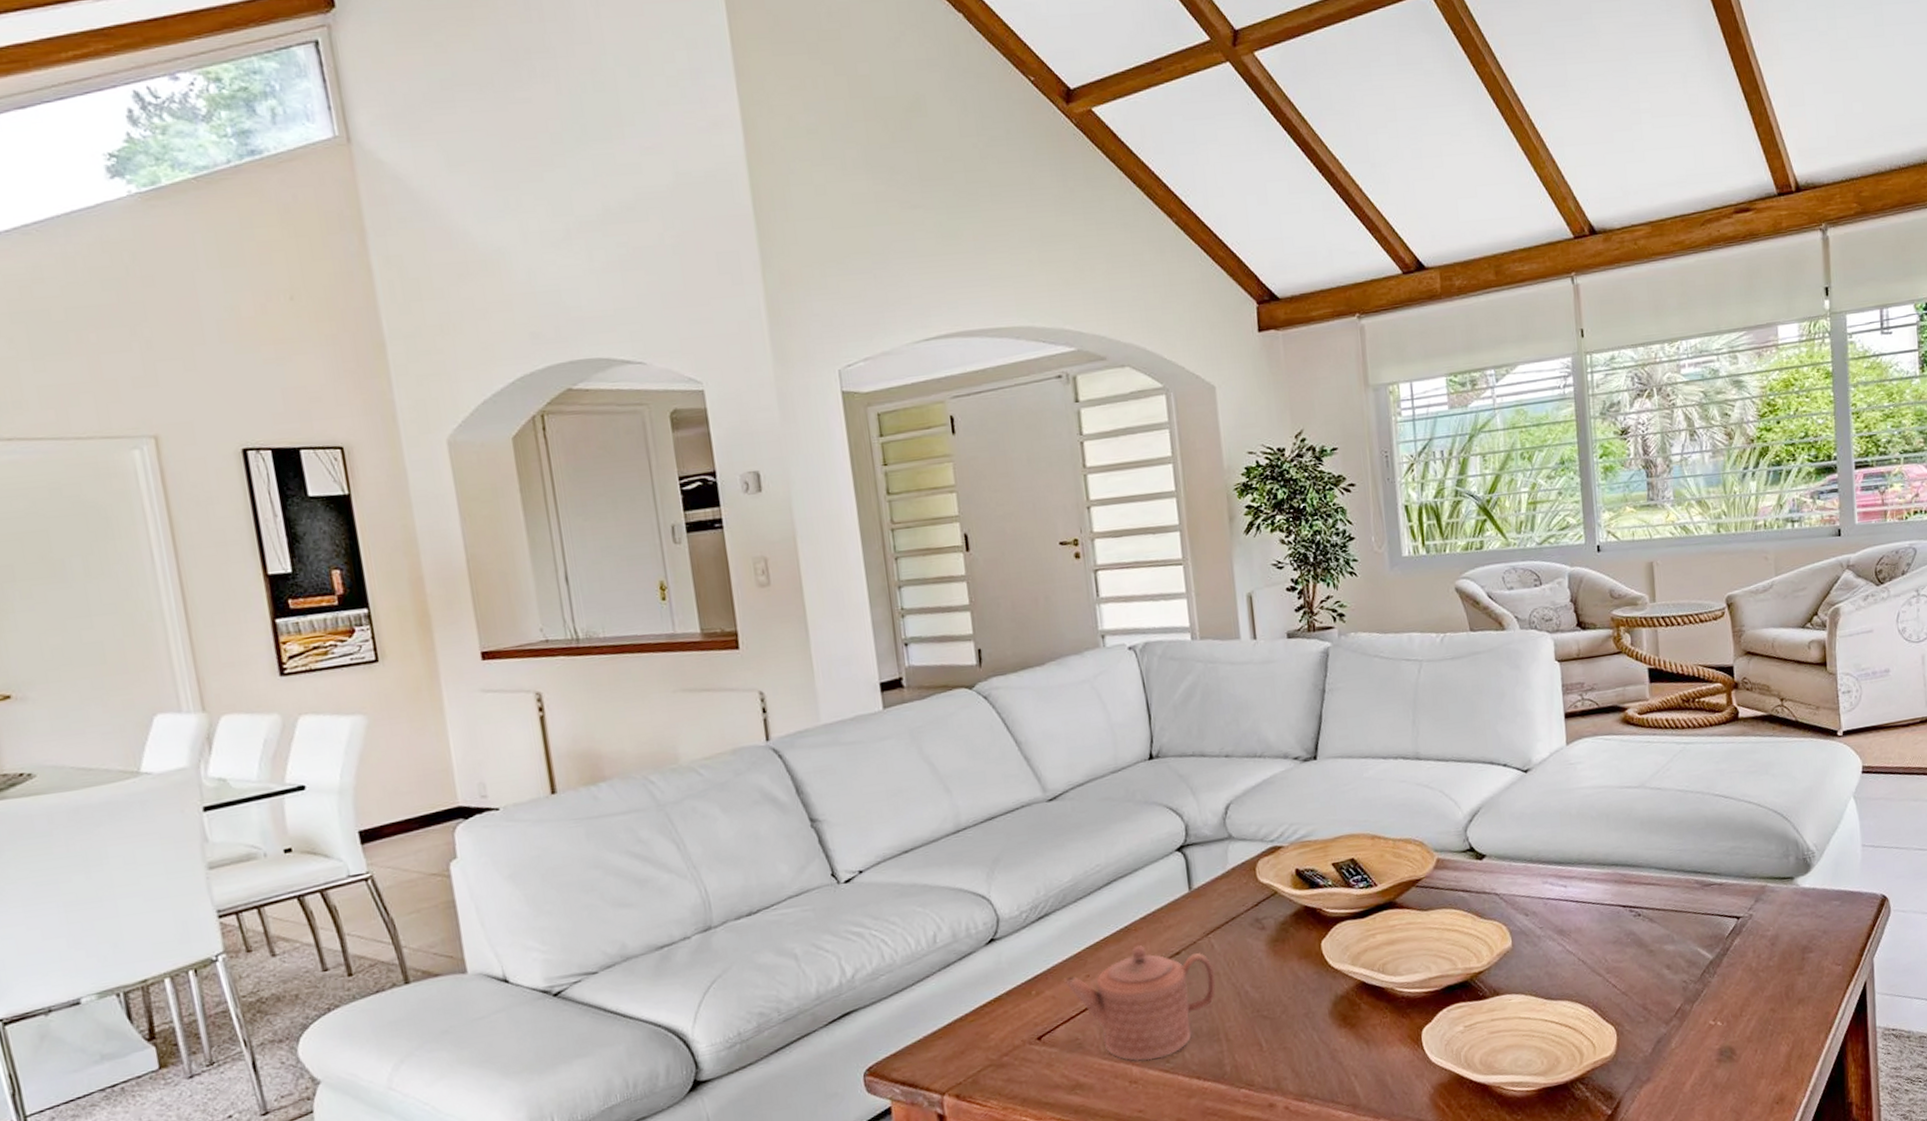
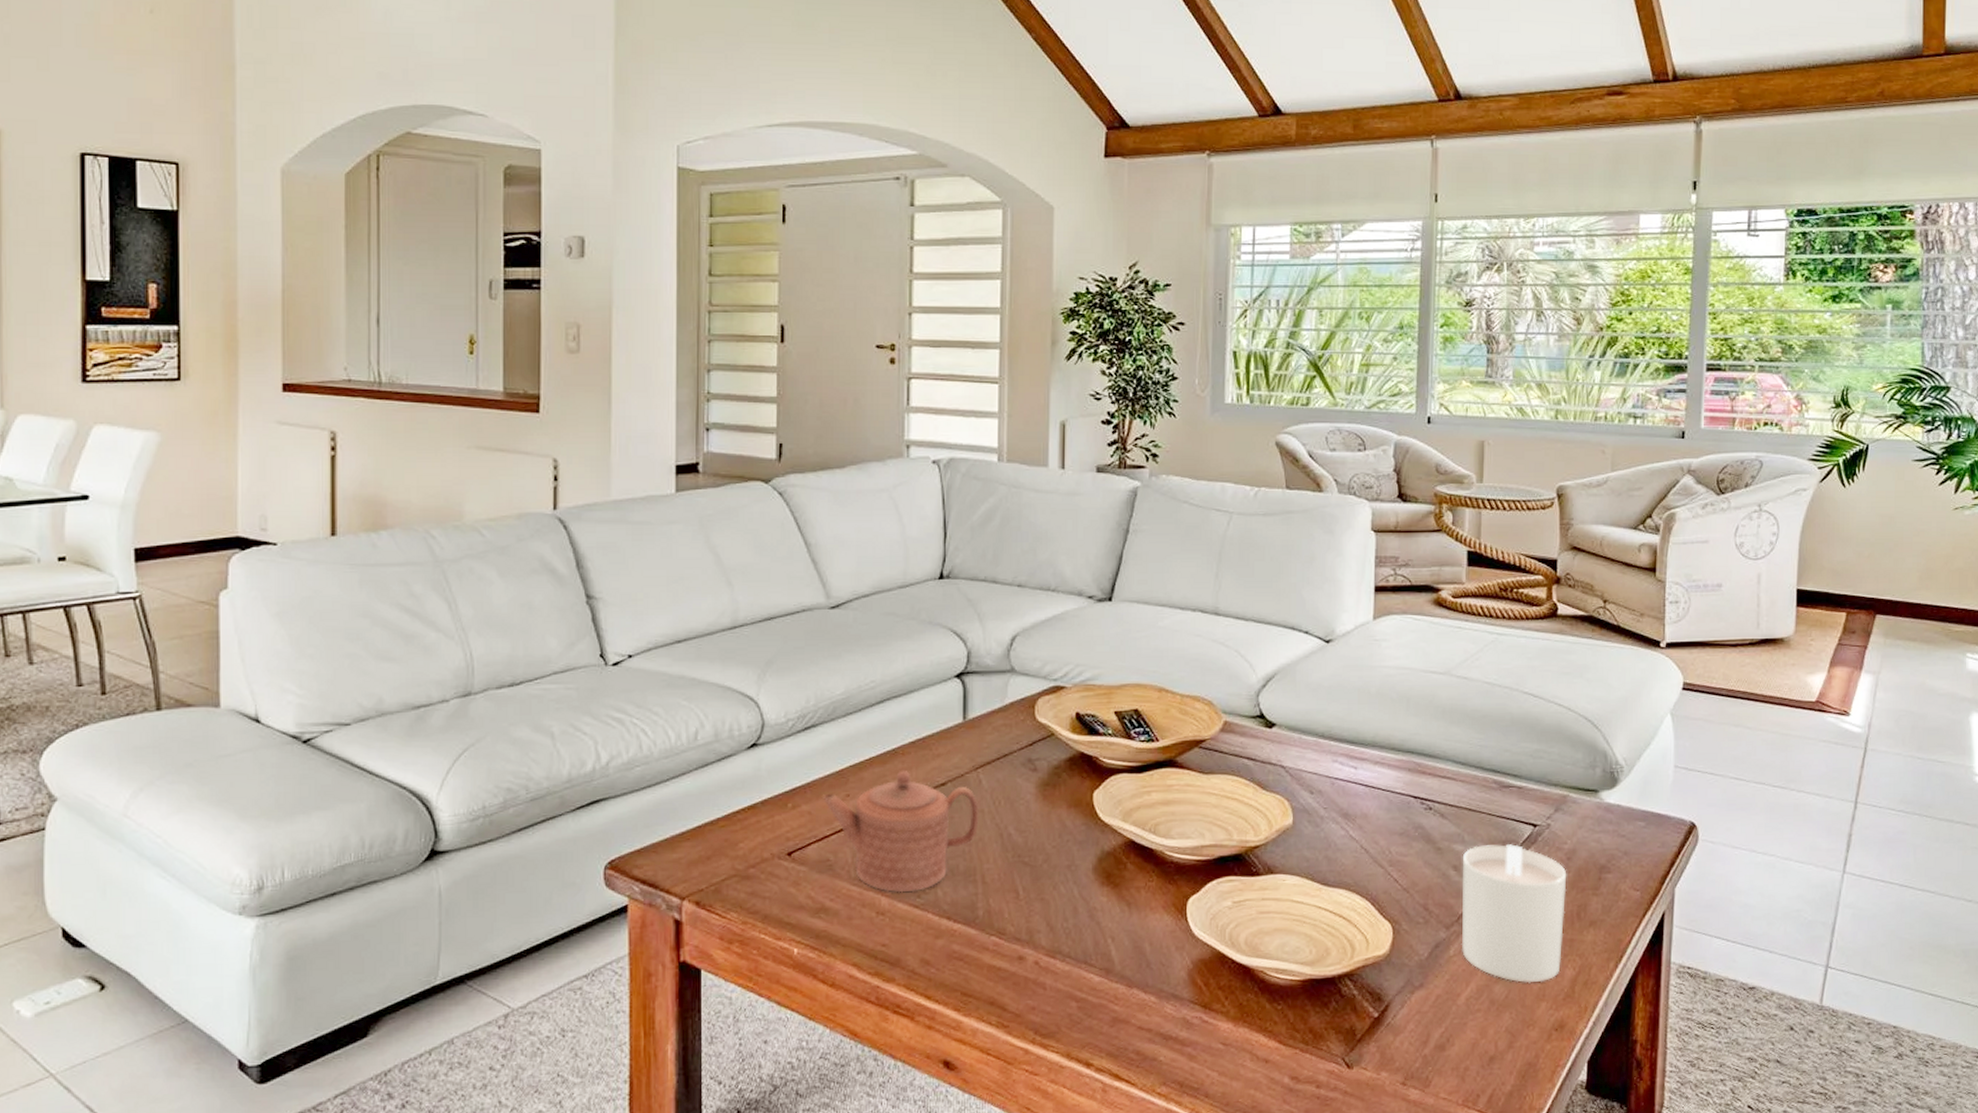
candle: none [1673,938,1775,1064] -> present [1461,844,1567,983]

